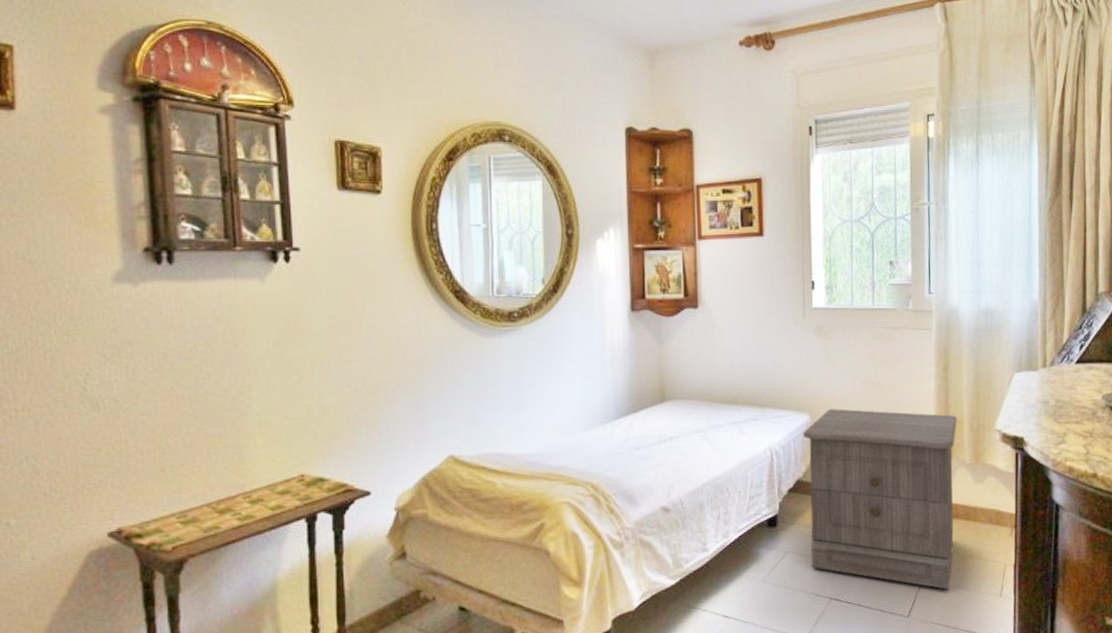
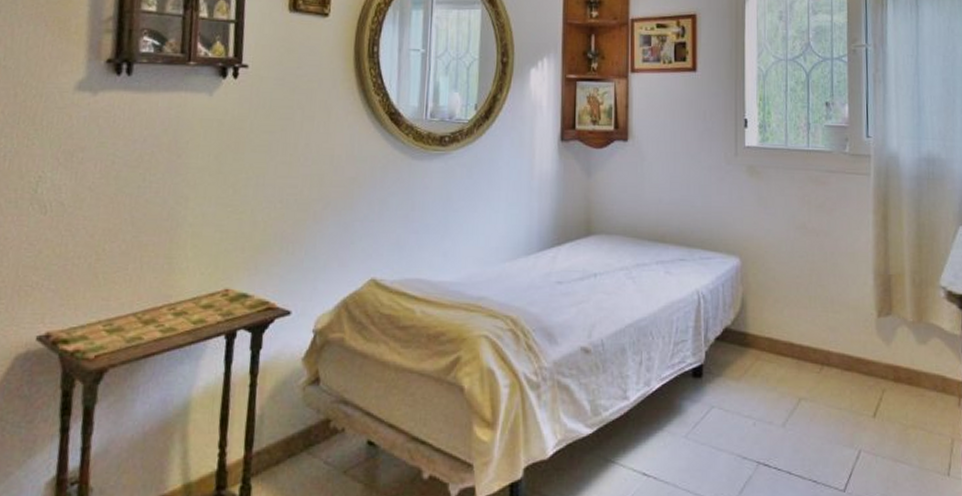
nightstand: present [802,409,957,590] -> none [732,253,898,463]

